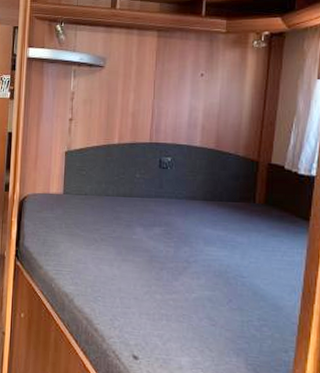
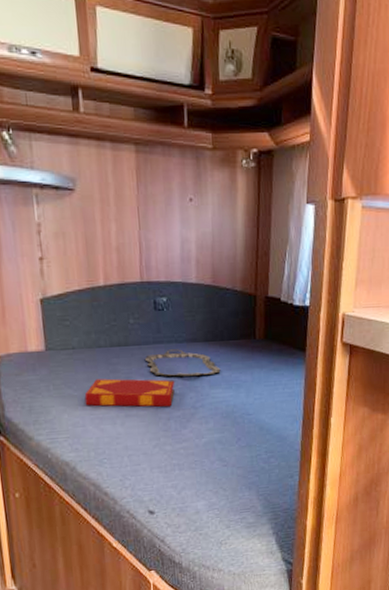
hardback book: none [89,223,171,258] -> present [84,378,175,407]
serving tray: none [145,204,217,233] -> present [144,349,221,377]

